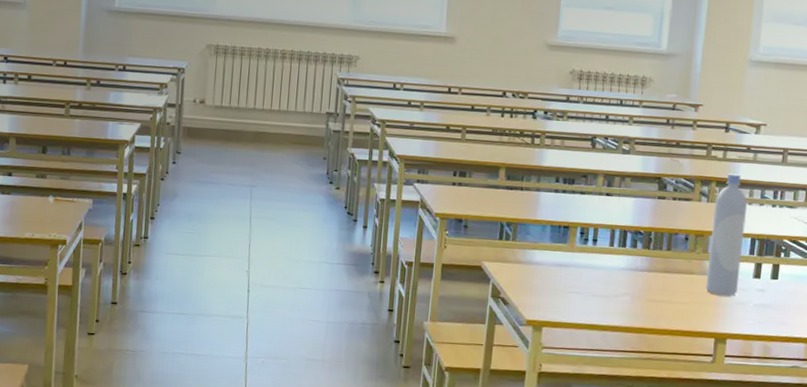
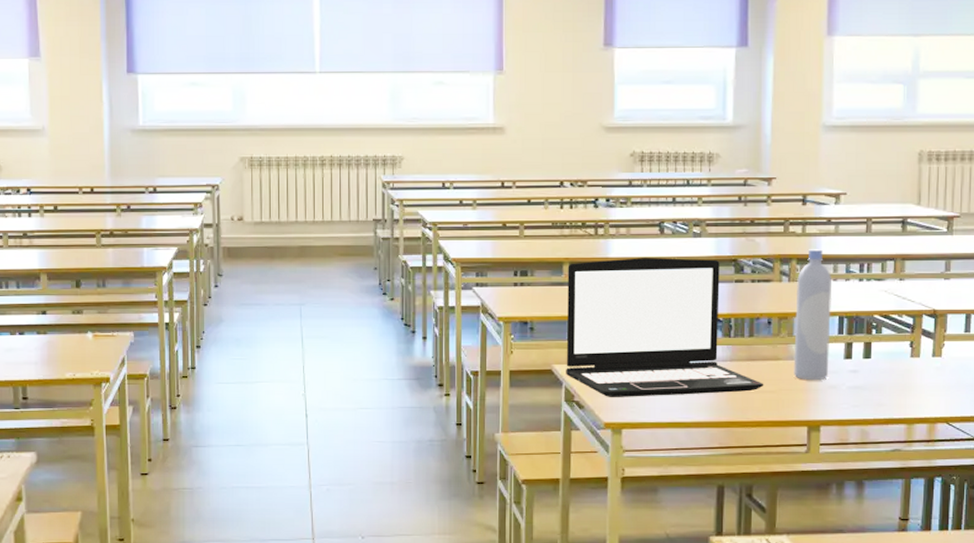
laptop: none [494,168,678,302] -> present [566,258,764,397]

